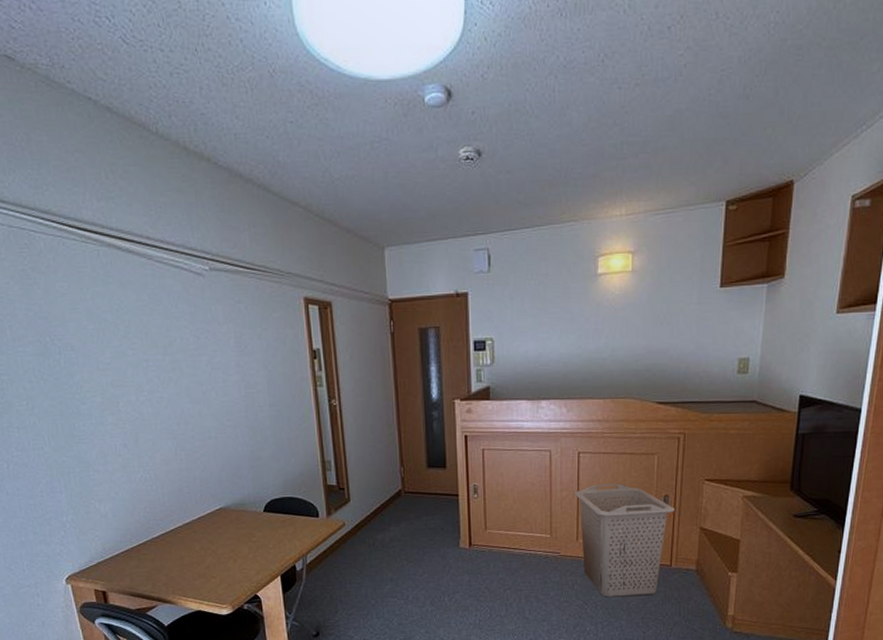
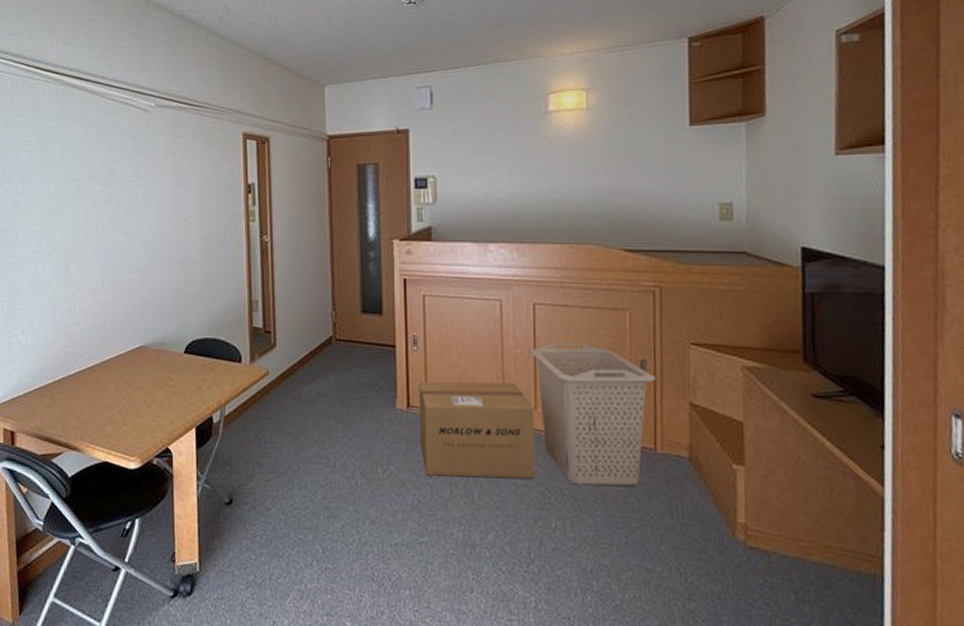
box: none [479,520,576,600] -> present [418,381,535,479]

